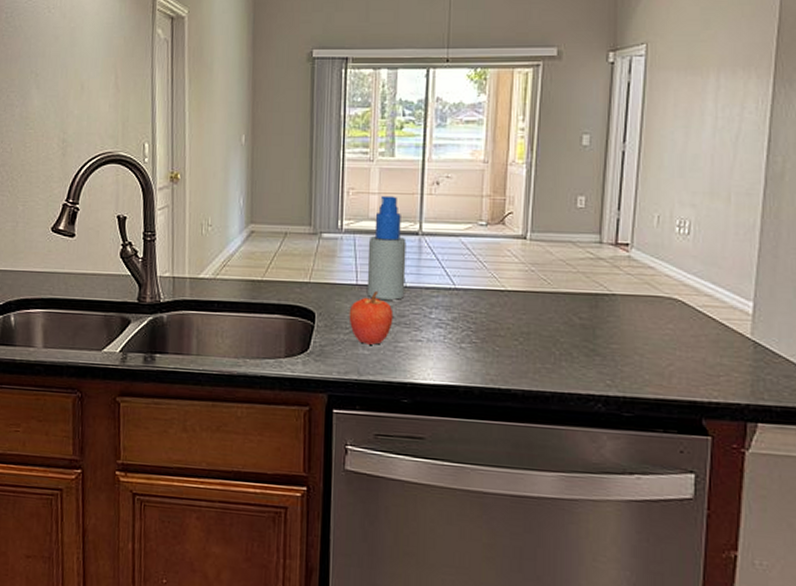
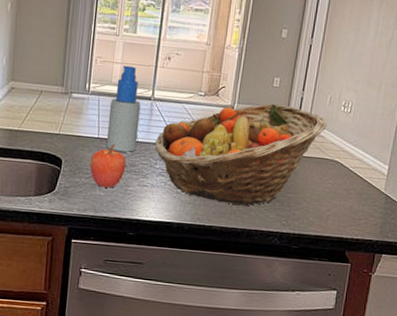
fruit basket: none [427,229,656,363] -> present [154,103,327,206]

